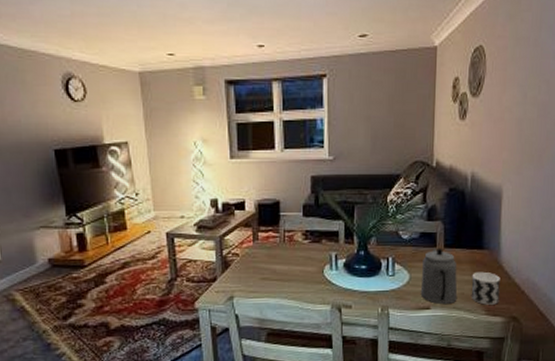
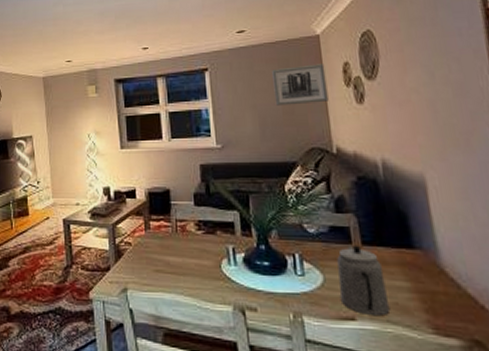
wall art: none [388,77,437,119] -> present [272,64,329,106]
cup: present [471,271,500,305] -> none [404,276,450,321]

